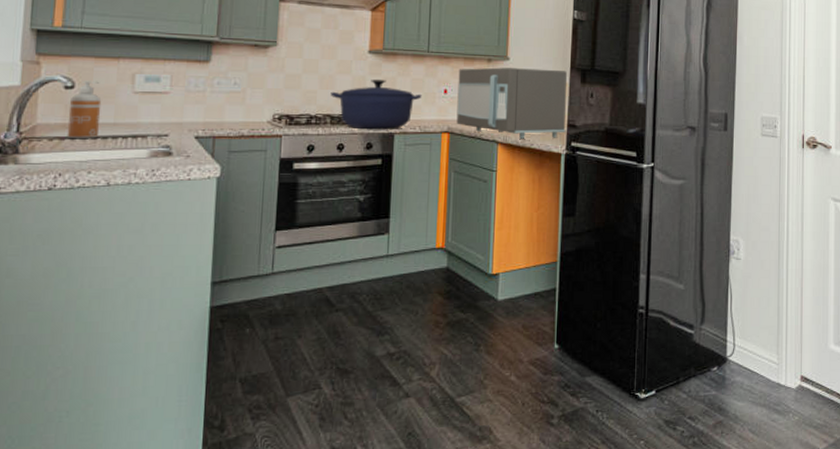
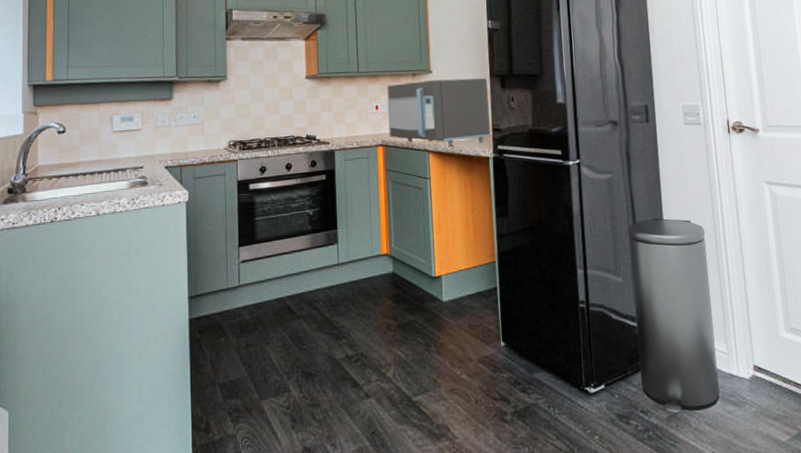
soap dispenser: present [66,81,102,139] -> none [62,124,88,177]
cooking pot: present [330,78,422,129] -> none [276,101,356,149]
pedal bin: none [692,227,770,420] -> present [628,218,720,414]

